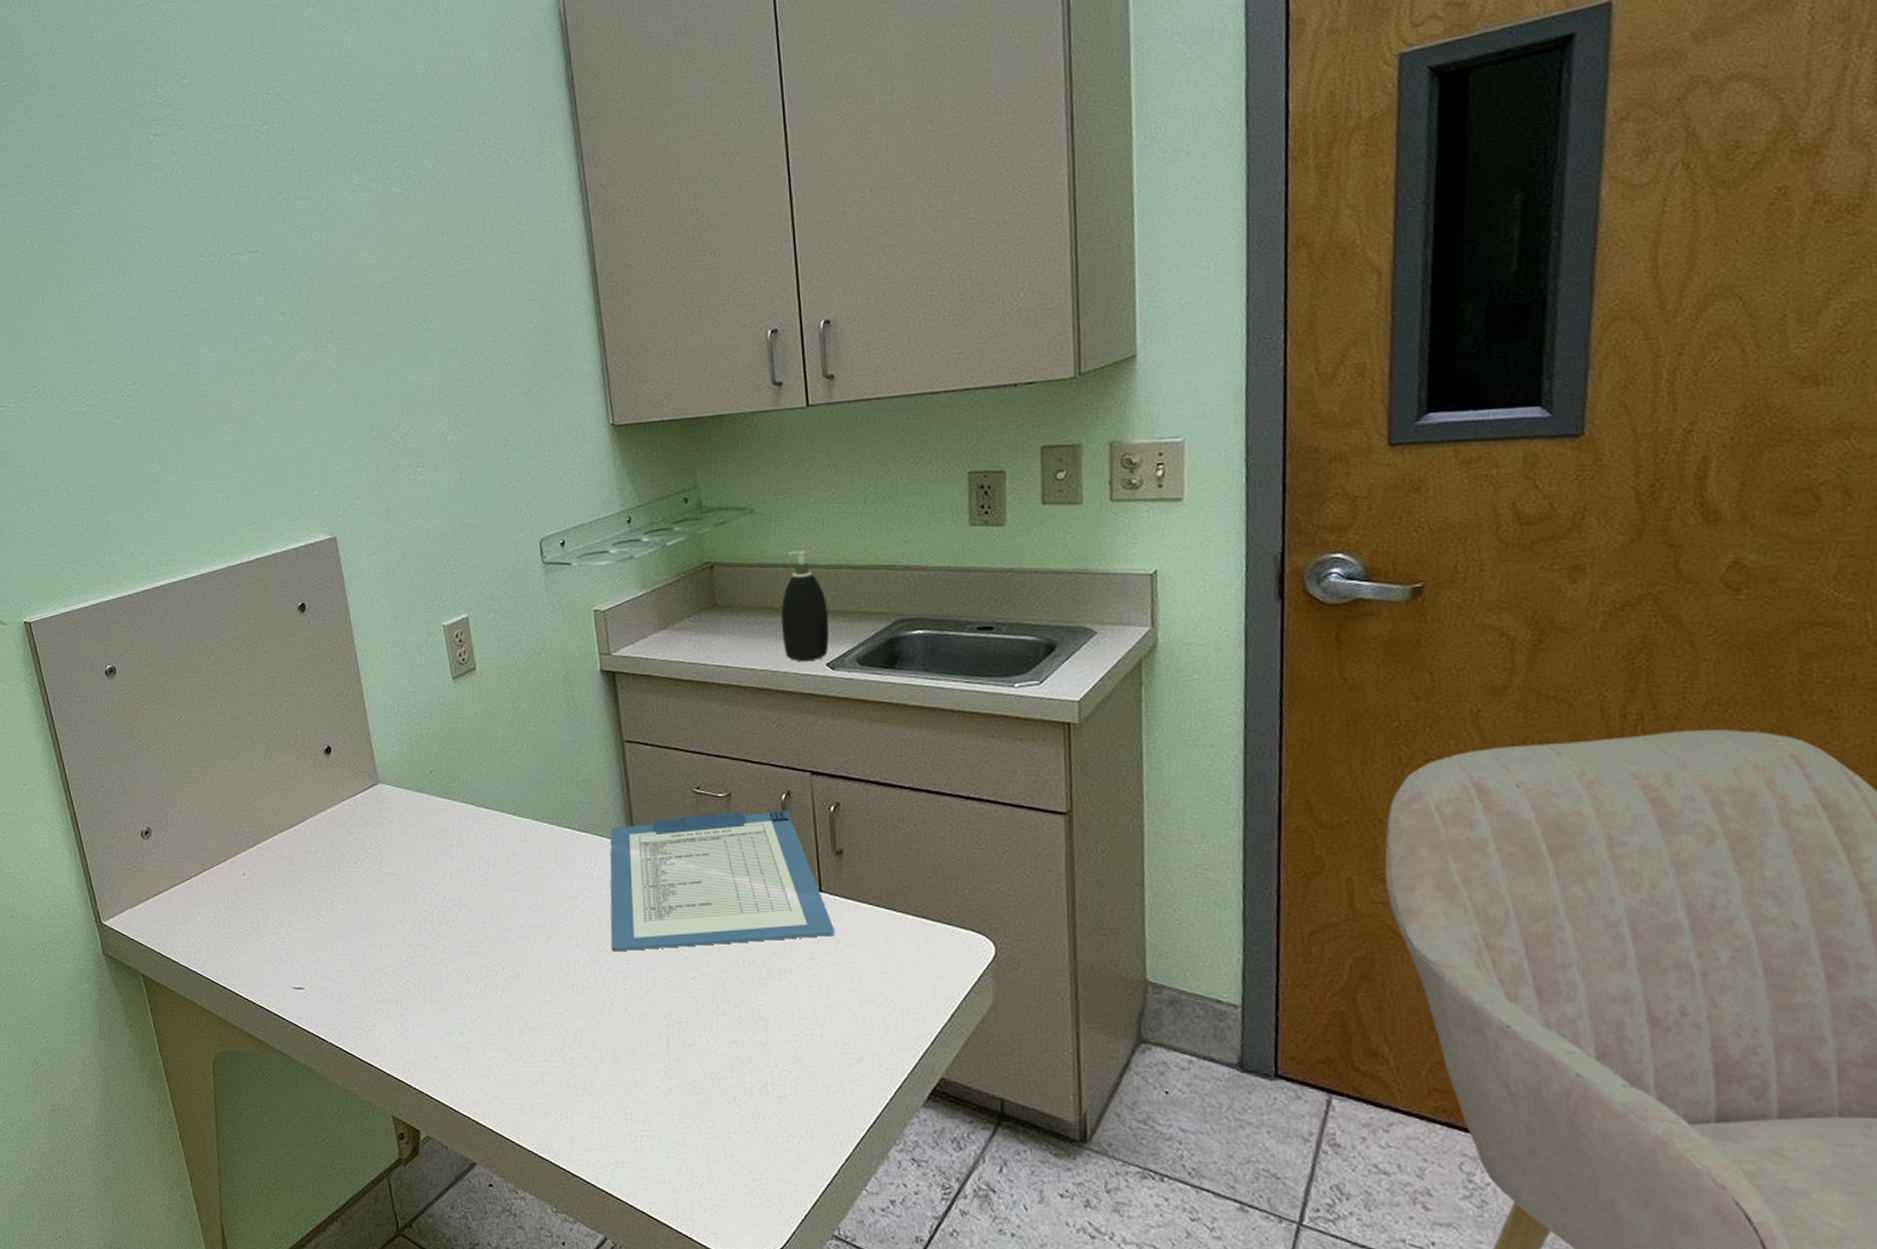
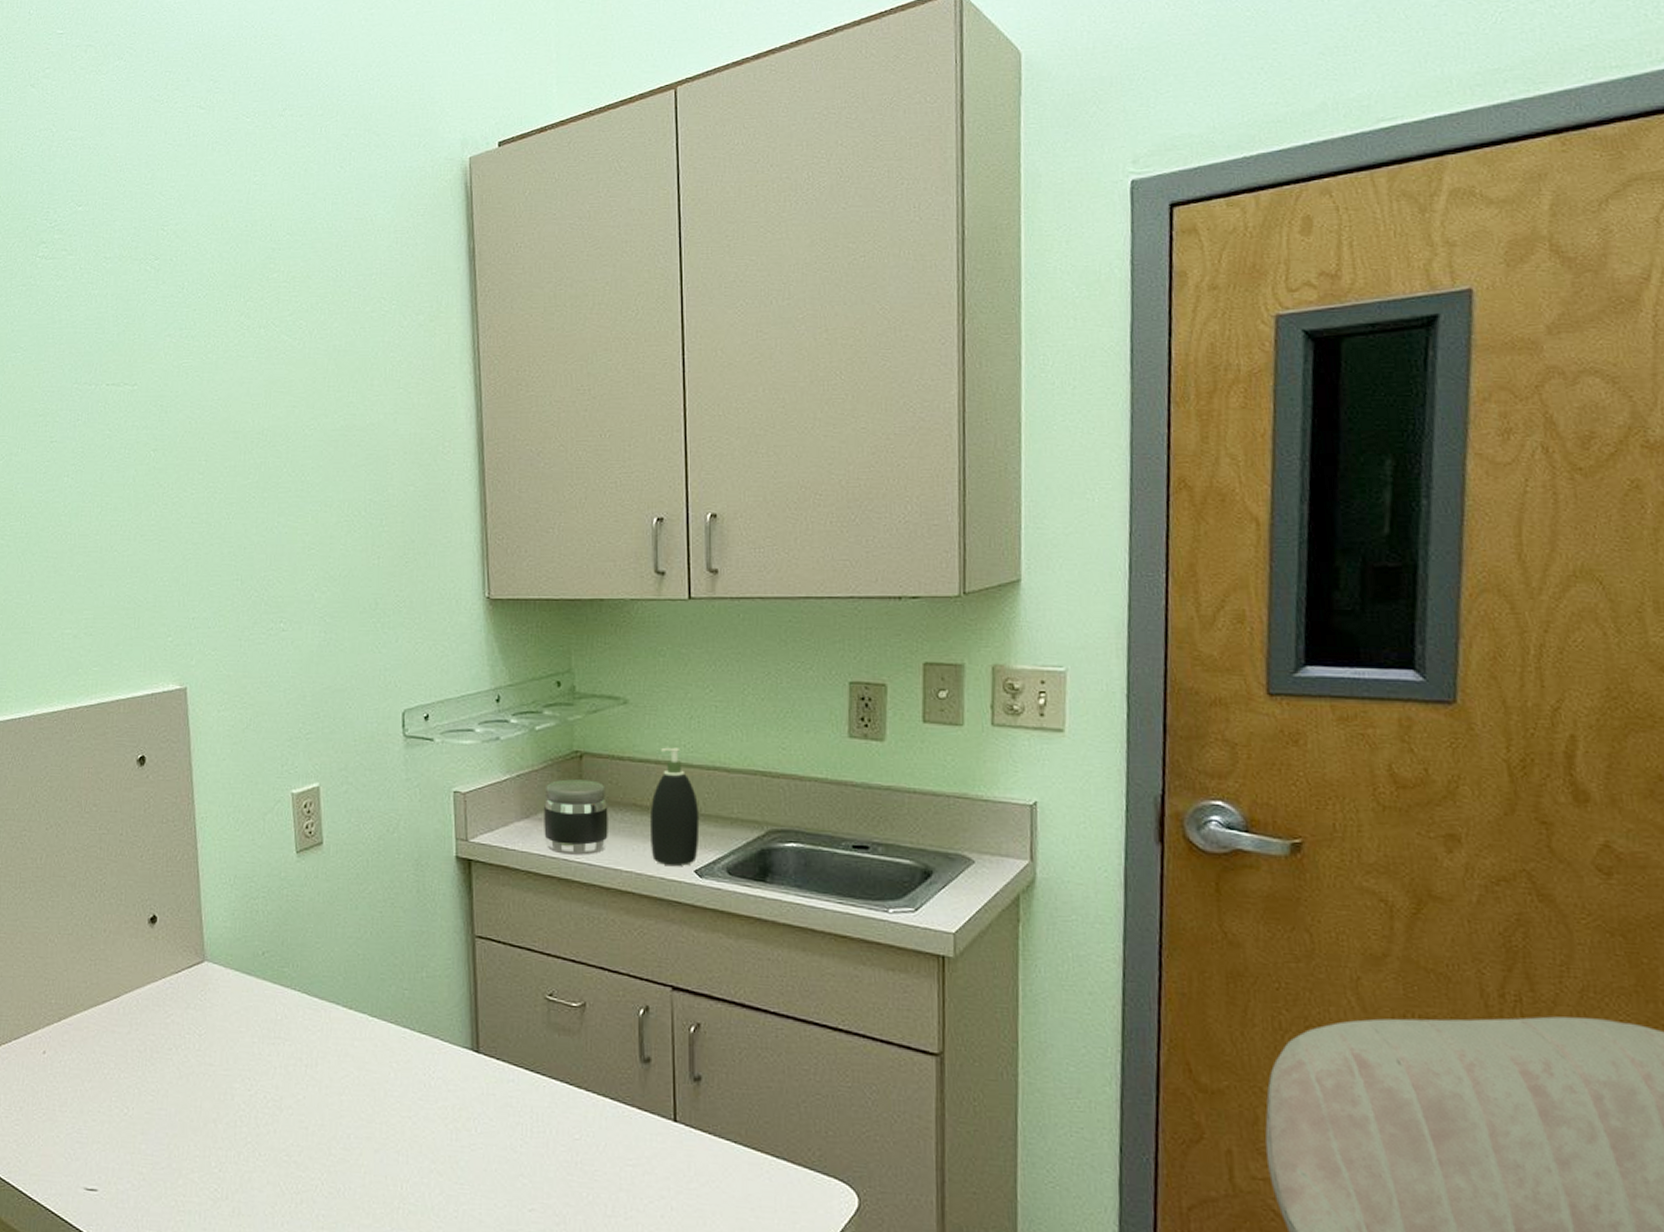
clipboard: present [610,810,835,952] -> none [444,1024,688,1174]
jar: none [680,588,743,659] -> present [544,779,608,855]

